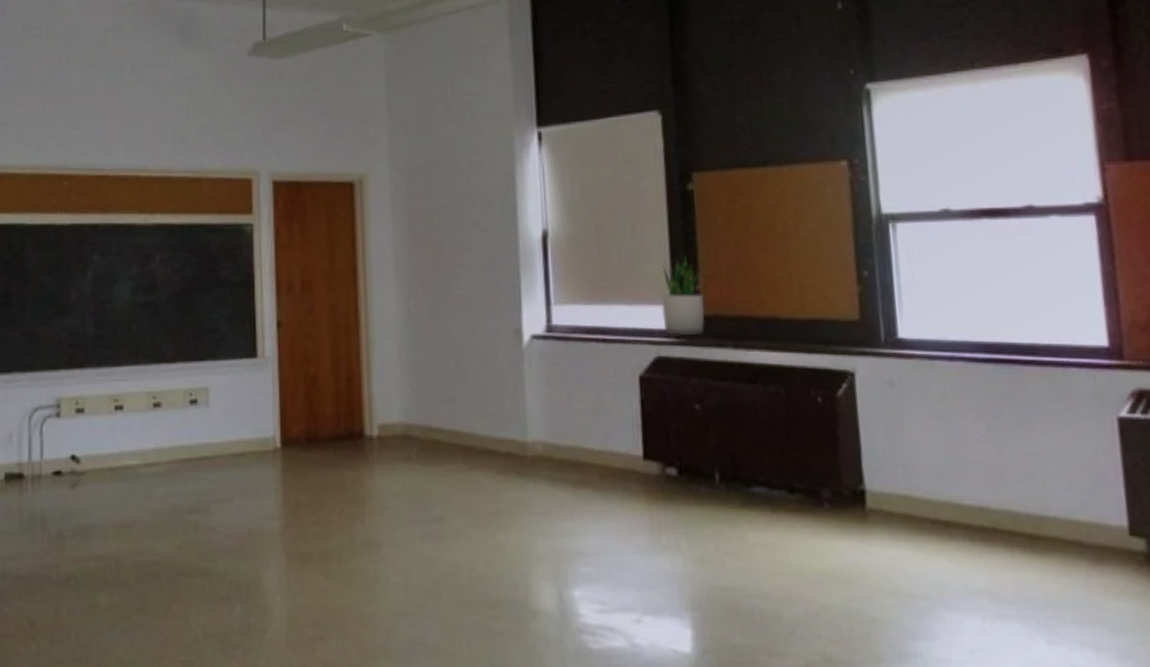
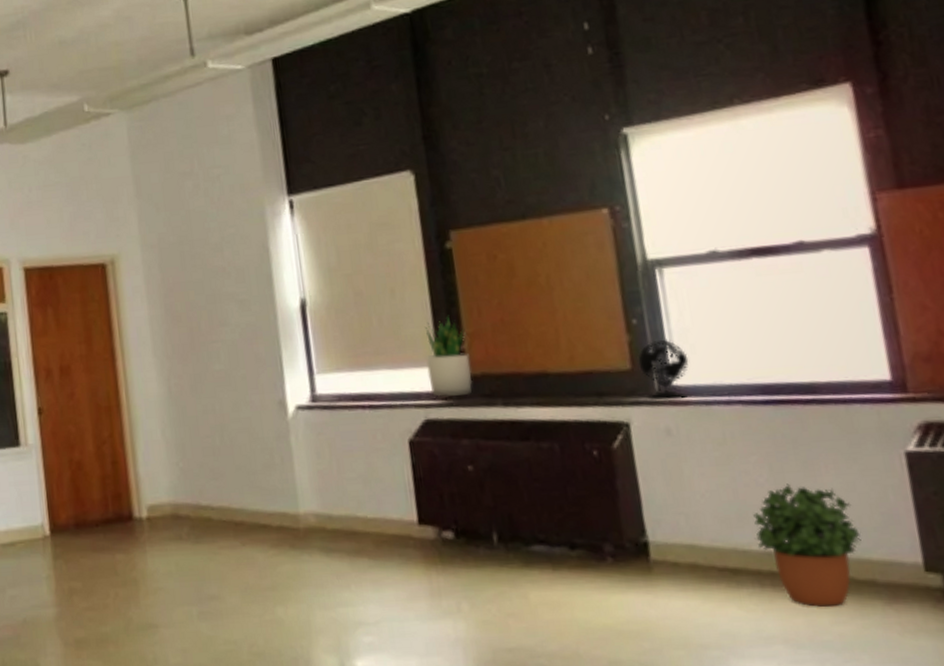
globe: none [866,292,916,353] -> present [638,339,689,401]
potted plant: none [968,441,1070,564] -> present [753,483,862,607]

